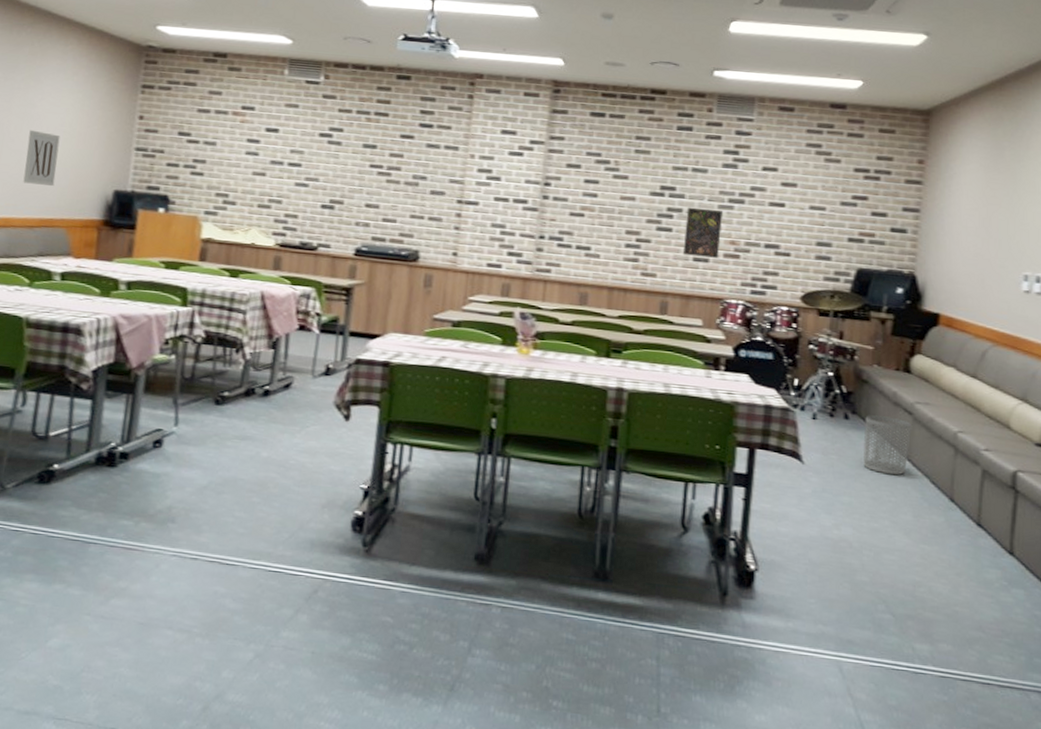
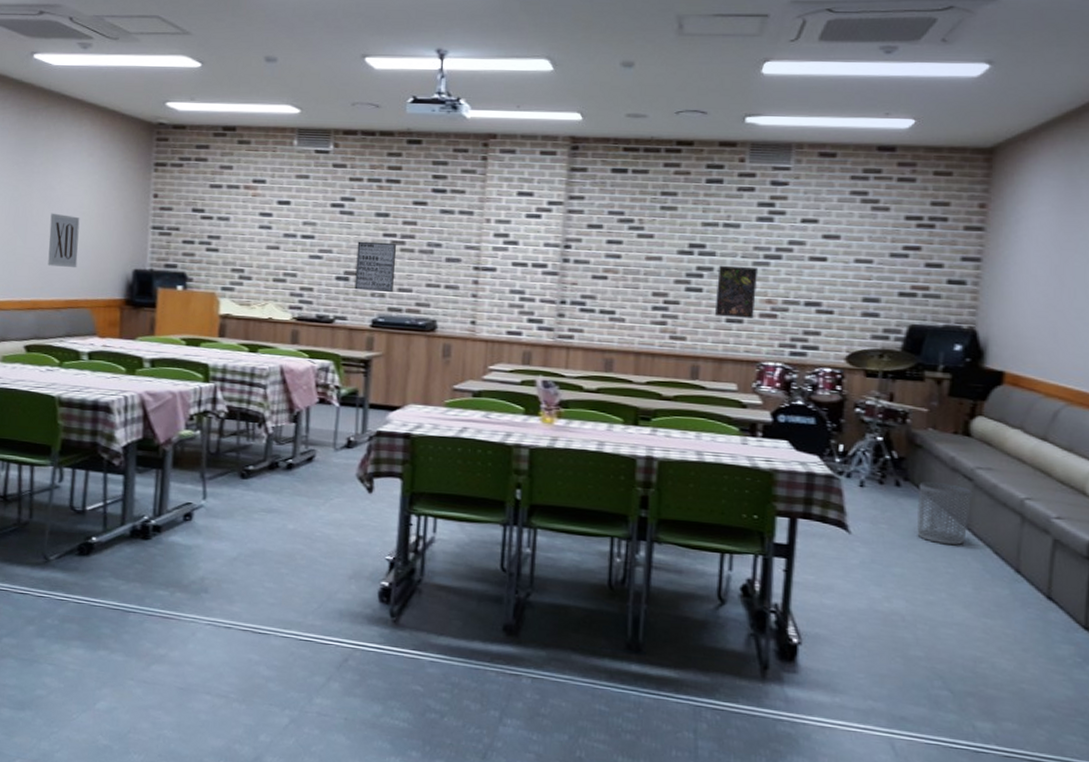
wall art: none [339,171,382,222] -> present [354,241,396,292]

